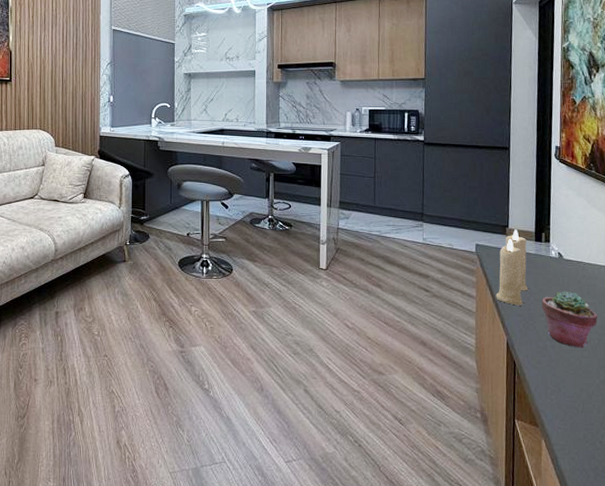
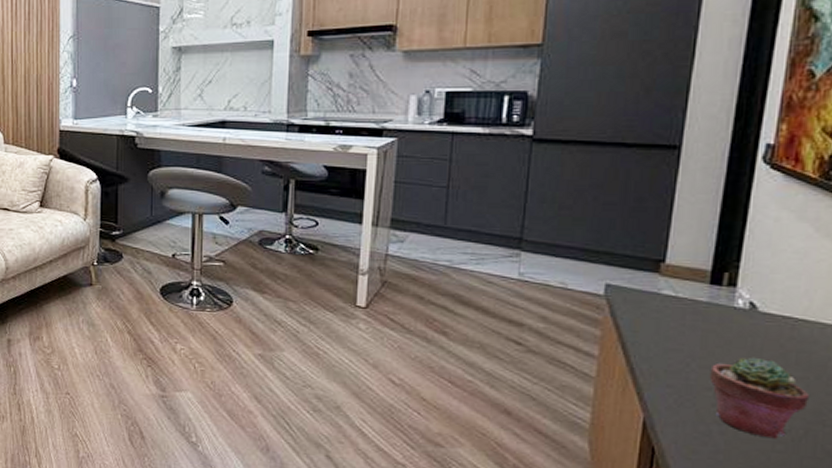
candle: present [496,229,529,306] -> none [632,266,695,373]

